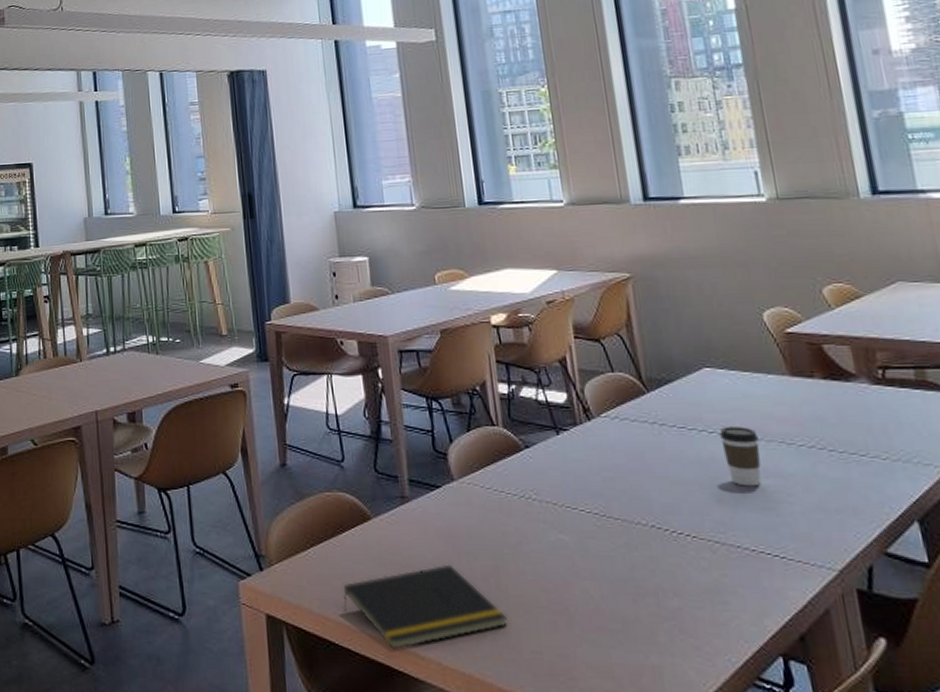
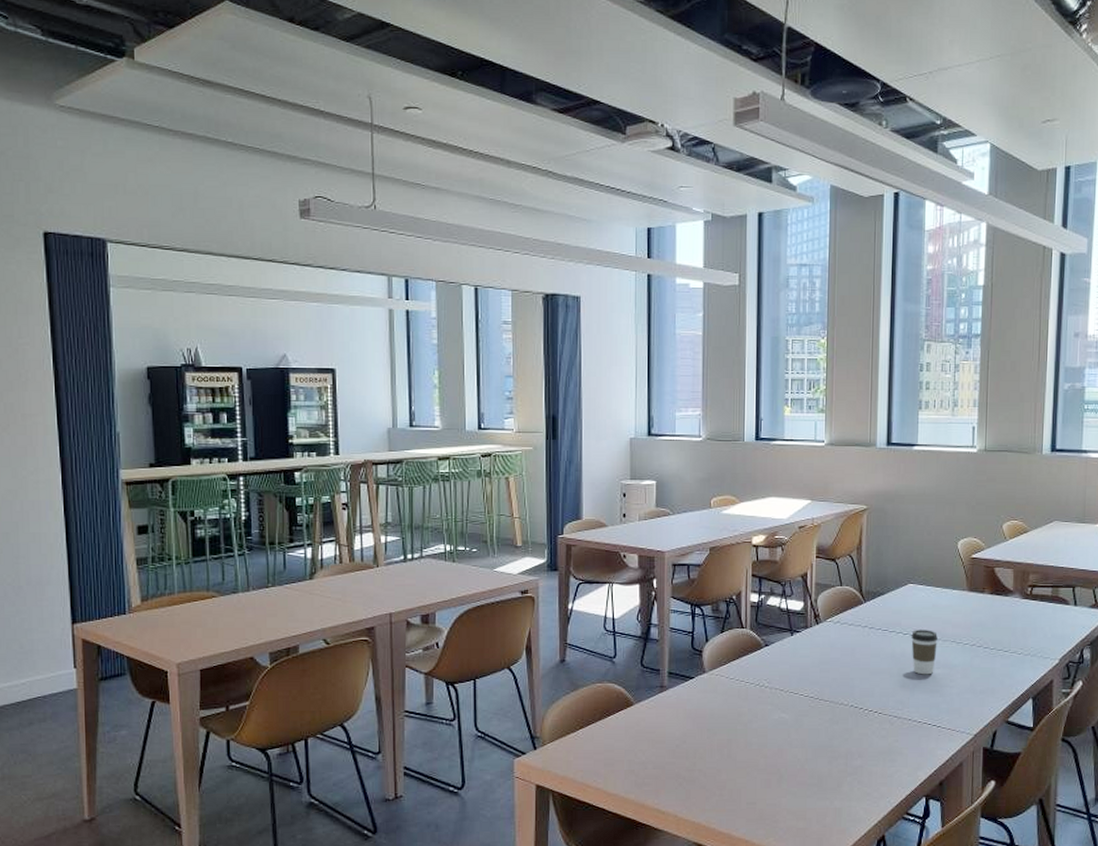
notepad: present [343,564,508,650] -> none [602,739,733,807]

